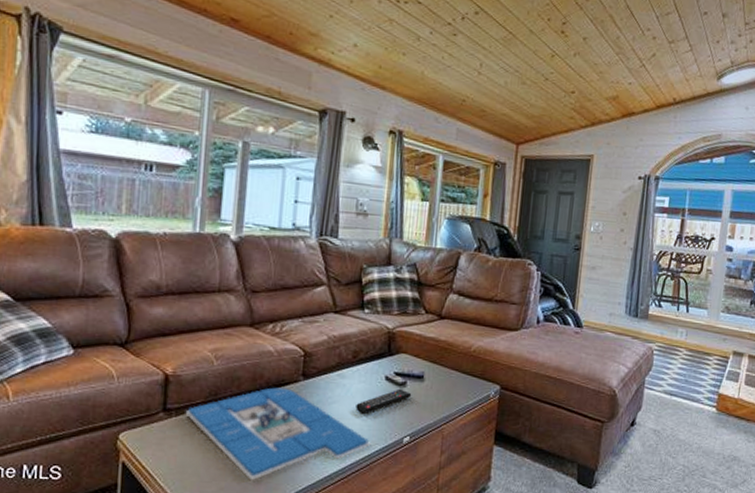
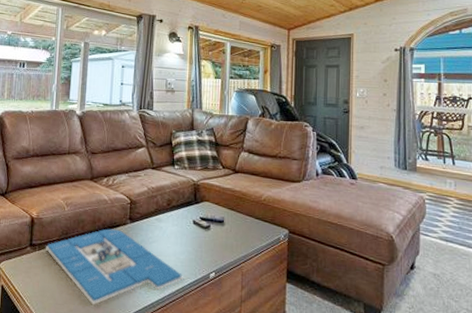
remote control: present [356,388,412,415] -> none [171,231,215,253]

